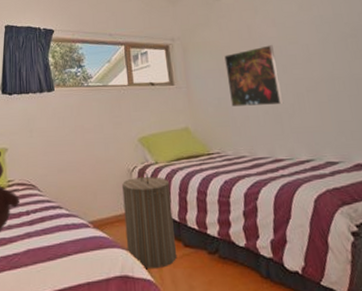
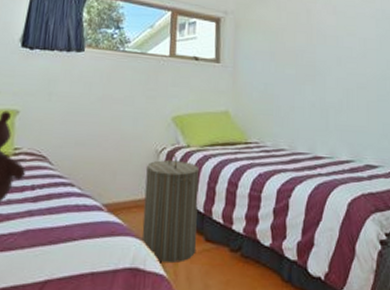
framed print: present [224,45,284,107] -> none [277,33,332,99]

